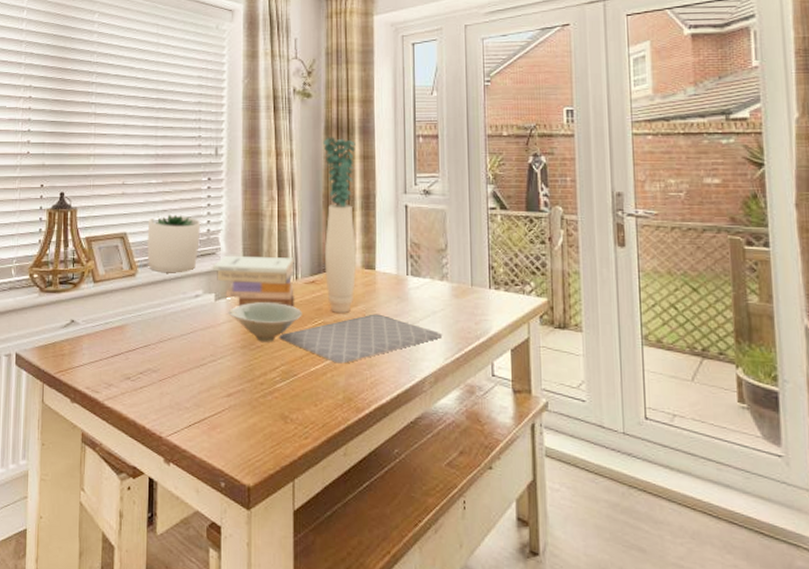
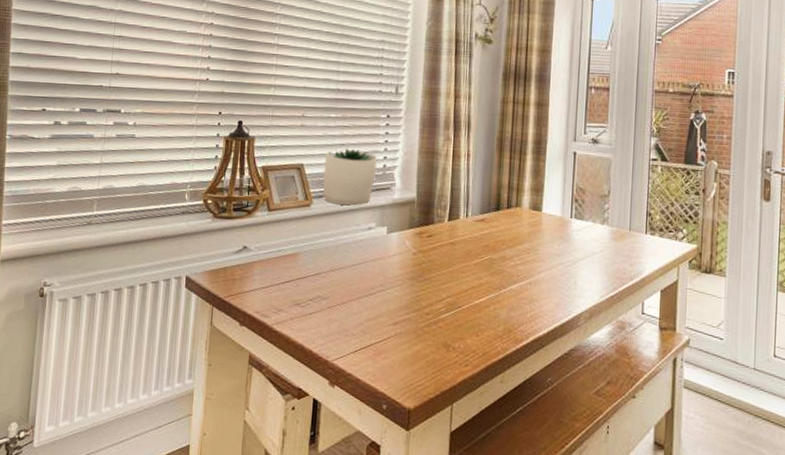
books: present [213,255,294,307] -> none [387,191,466,243]
bowl: present [228,302,302,342] -> none [399,237,470,275]
placemat: present [279,314,442,364] -> none [446,252,599,298]
vase: present [323,130,357,314] -> none [494,76,531,252]

